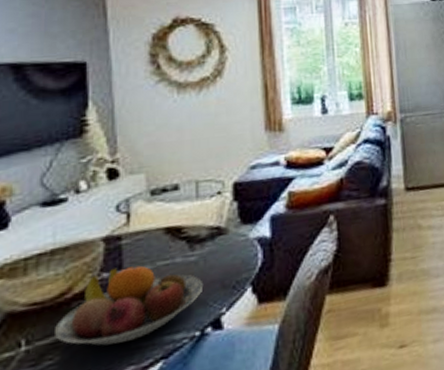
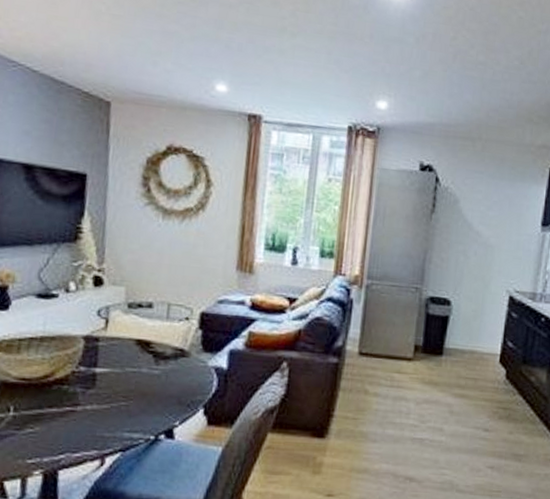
fruit bowl: present [55,265,204,346] -> none [37,364,163,430]

